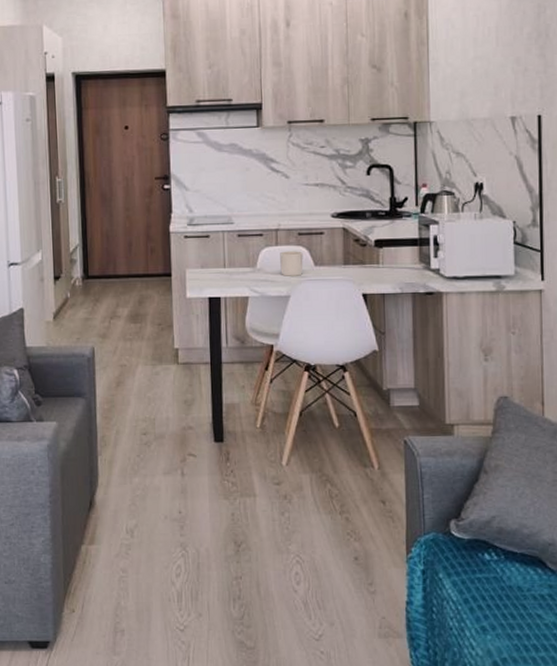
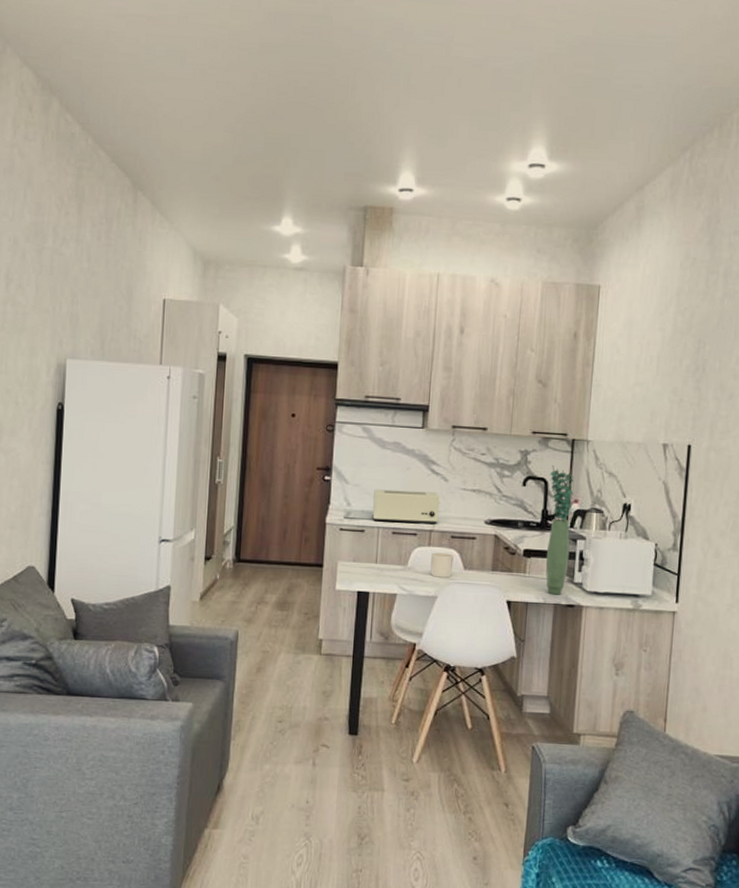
toaster: none [215,190,284,226] -> present [371,489,441,525]
vase: none [394,151,423,284] -> present [545,466,574,595]

